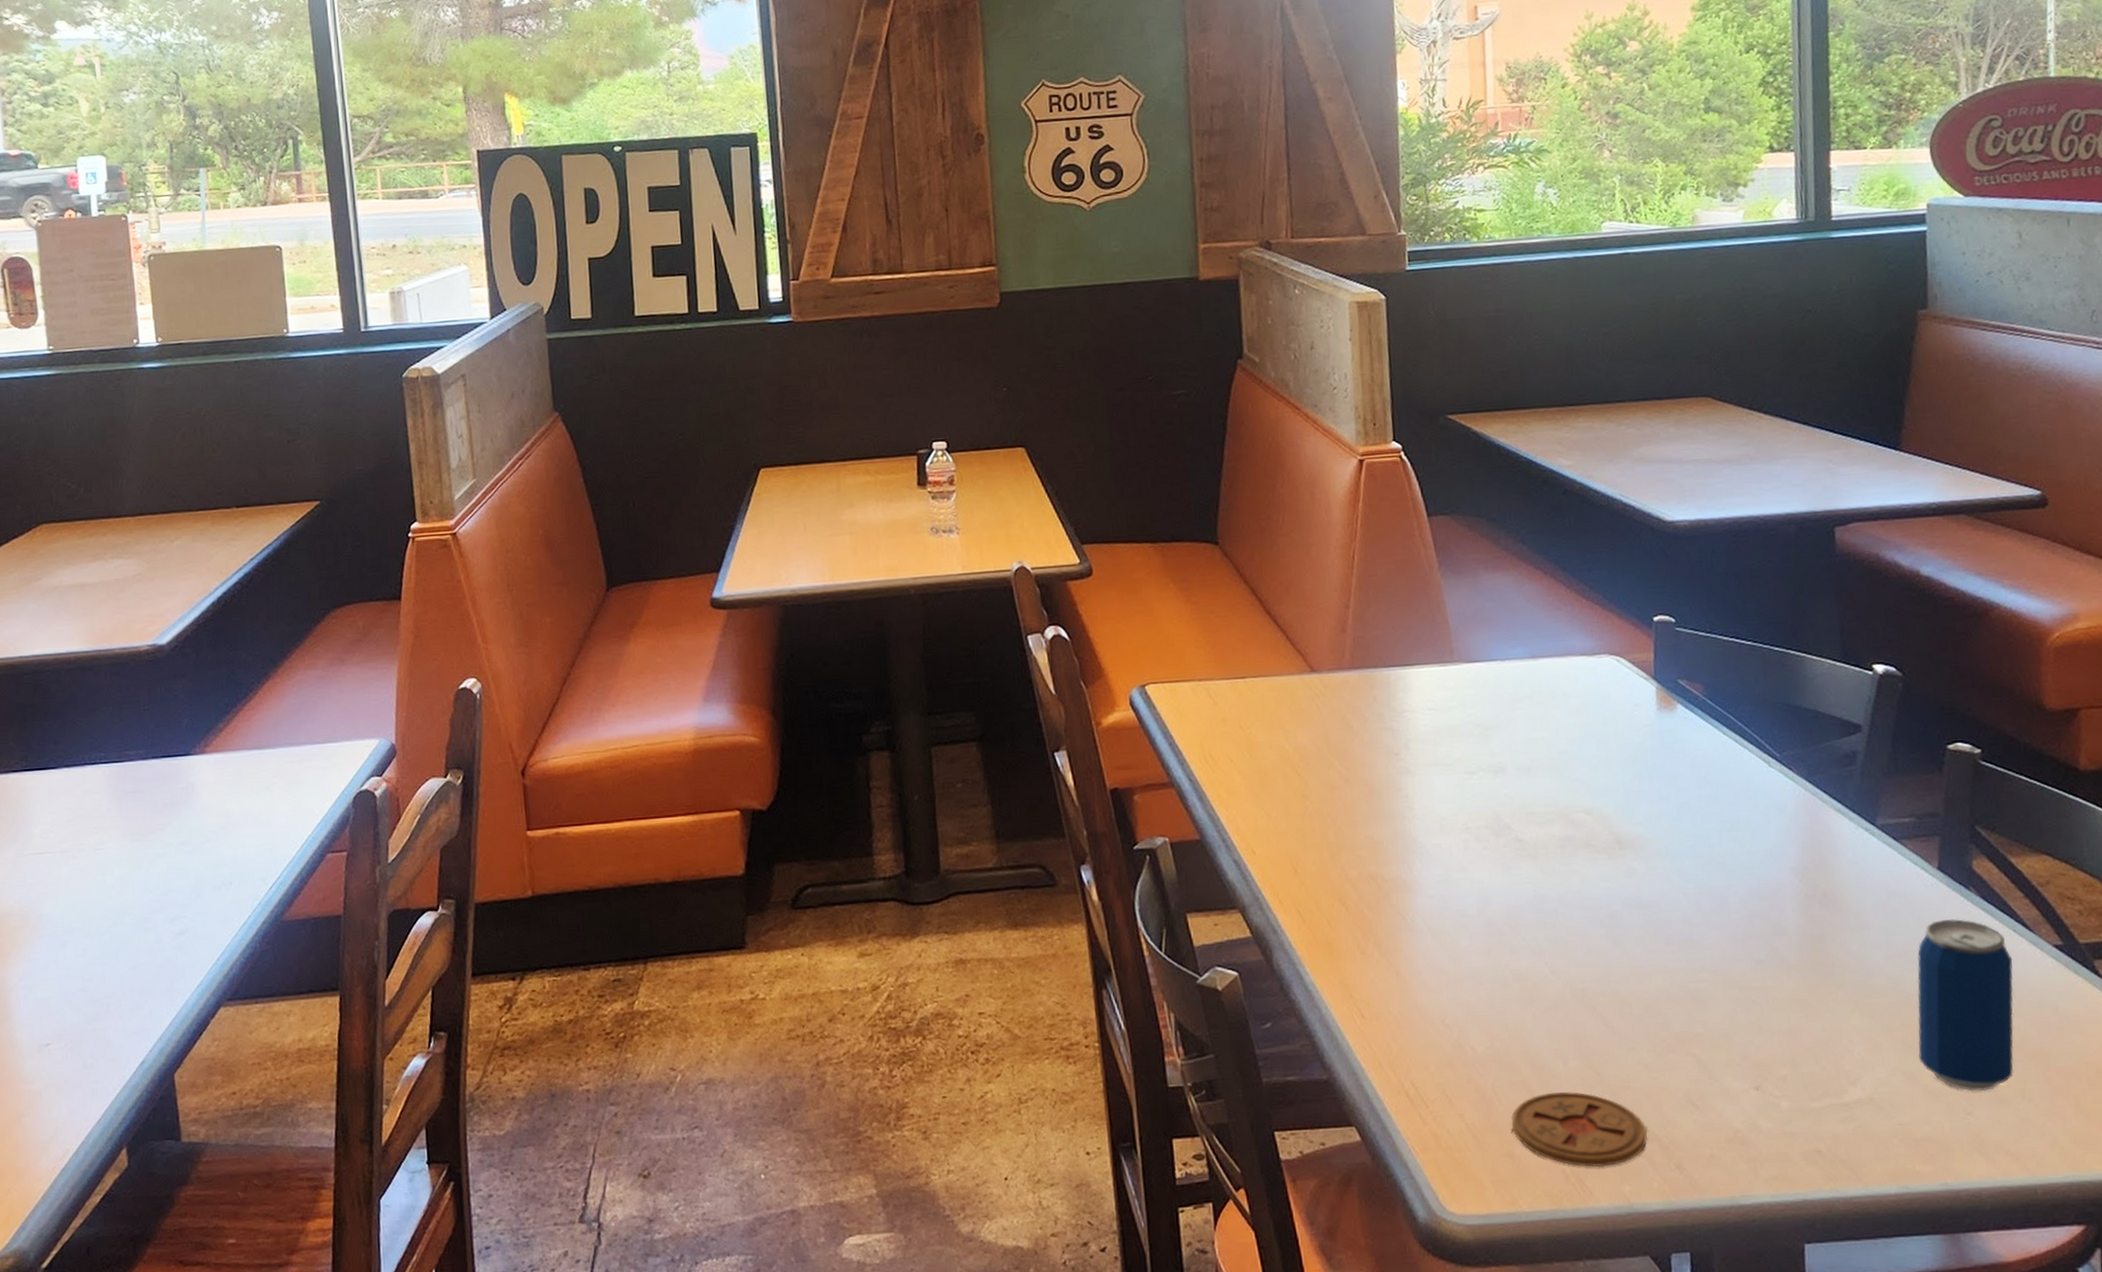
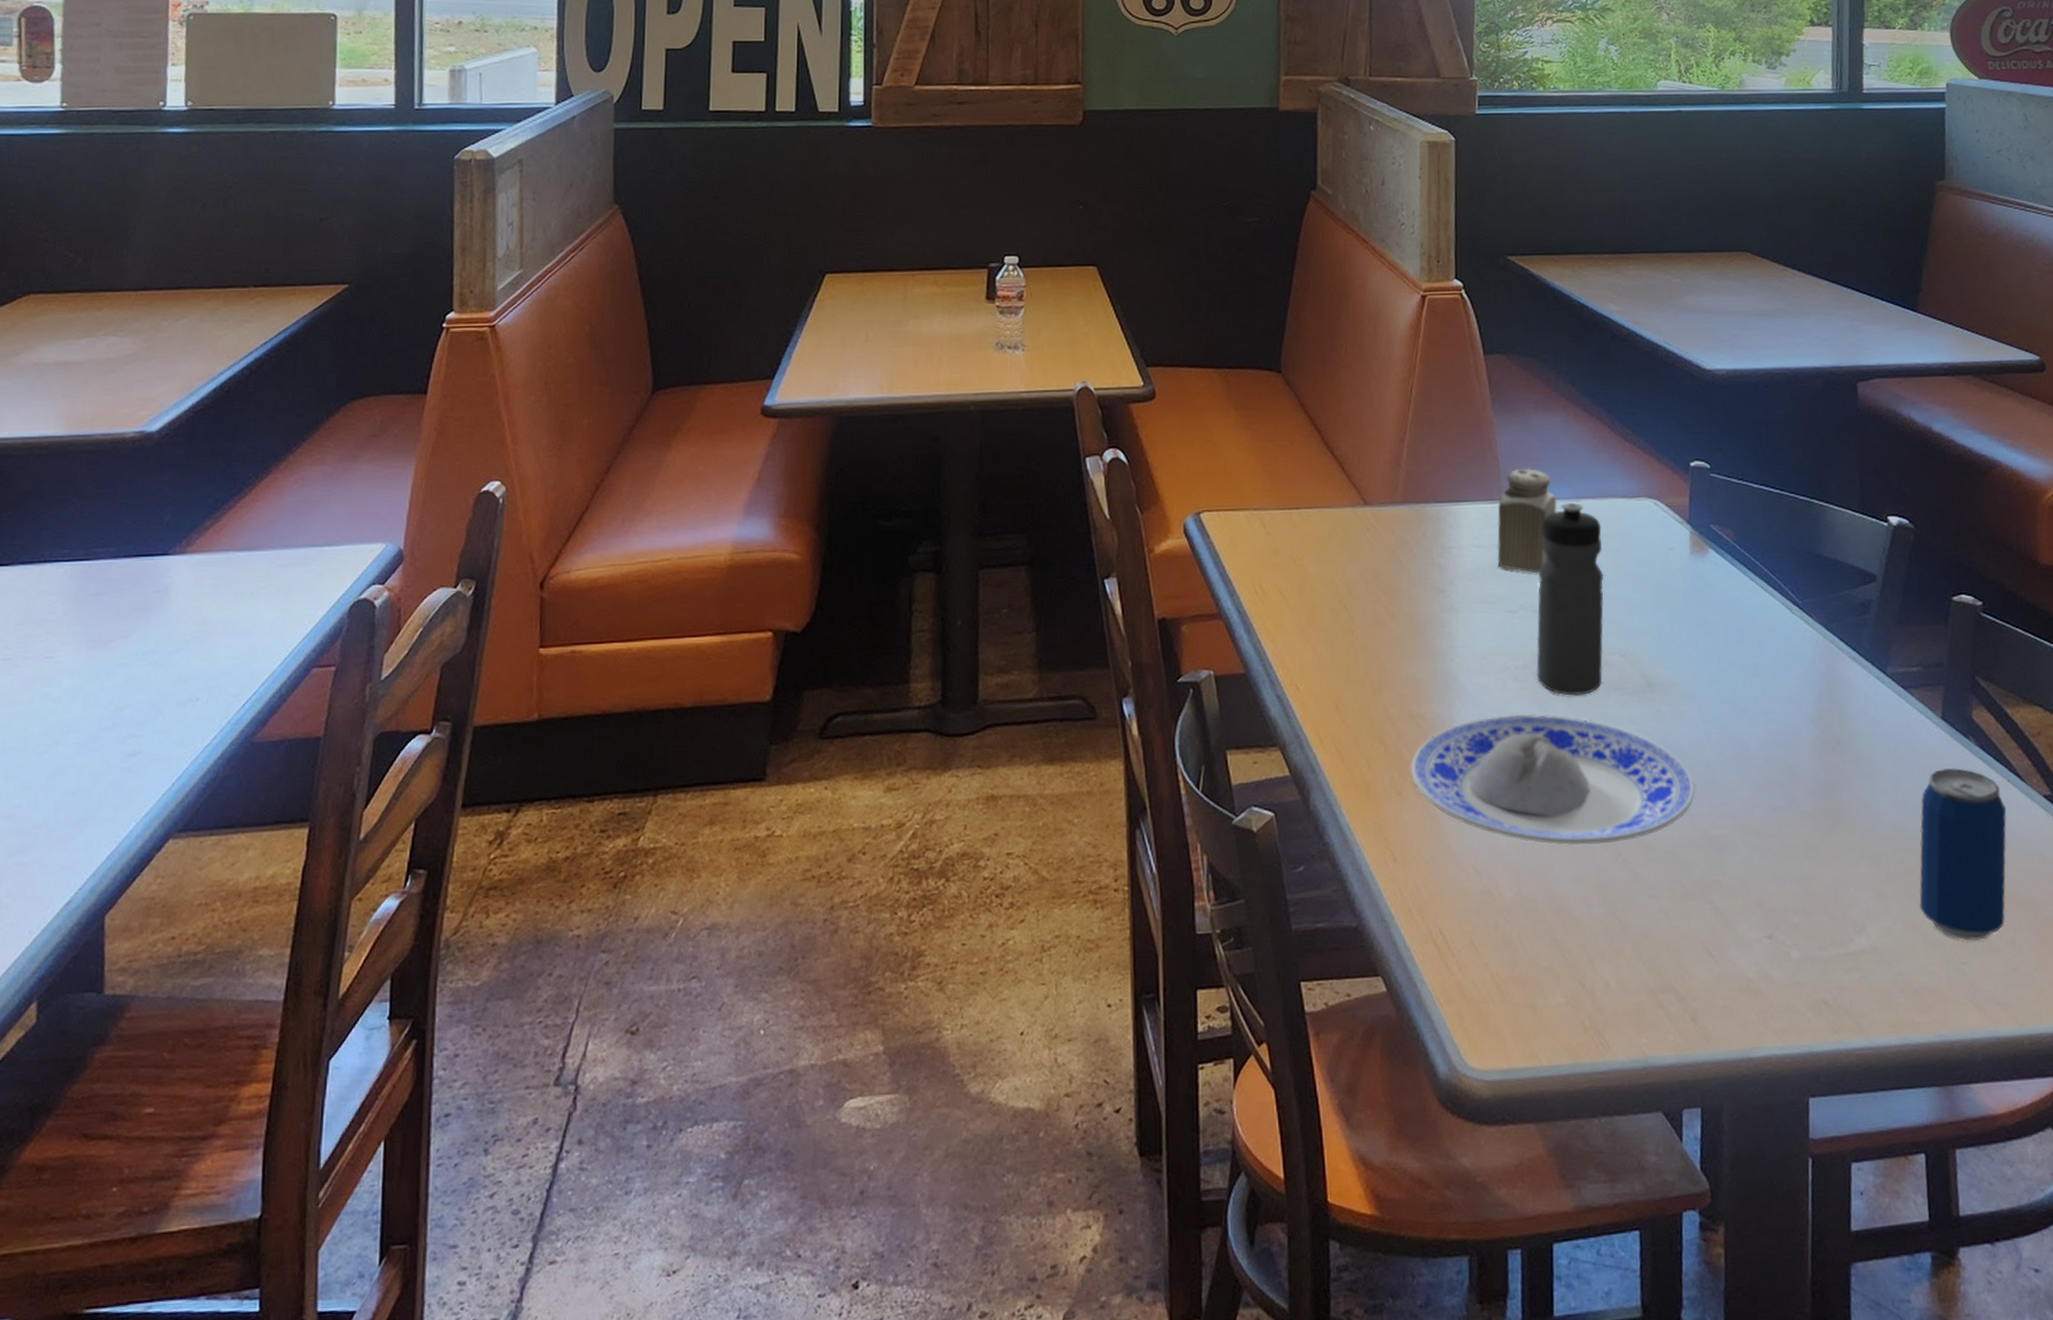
plate: none [1372,873,1672,1000] -> present [1410,714,1696,845]
salt shaker: none [1449,629,1513,734] -> present [1497,468,1558,574]
water bottle: none [1496,662,1569,854] -> present [1536,502,1604,696]
coaster: present [1512,1092,1647,1168] -> none [1535,940,1665,1019]

